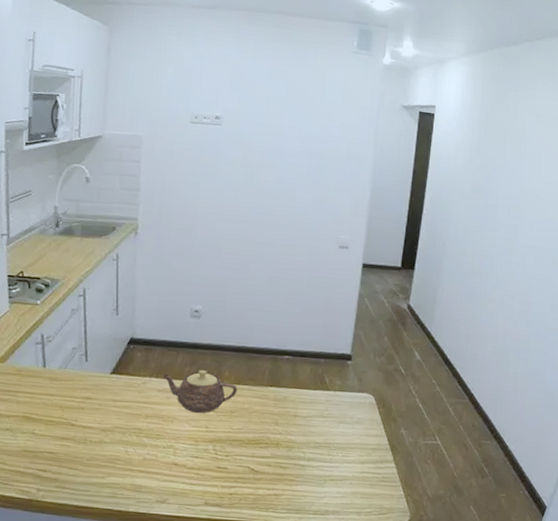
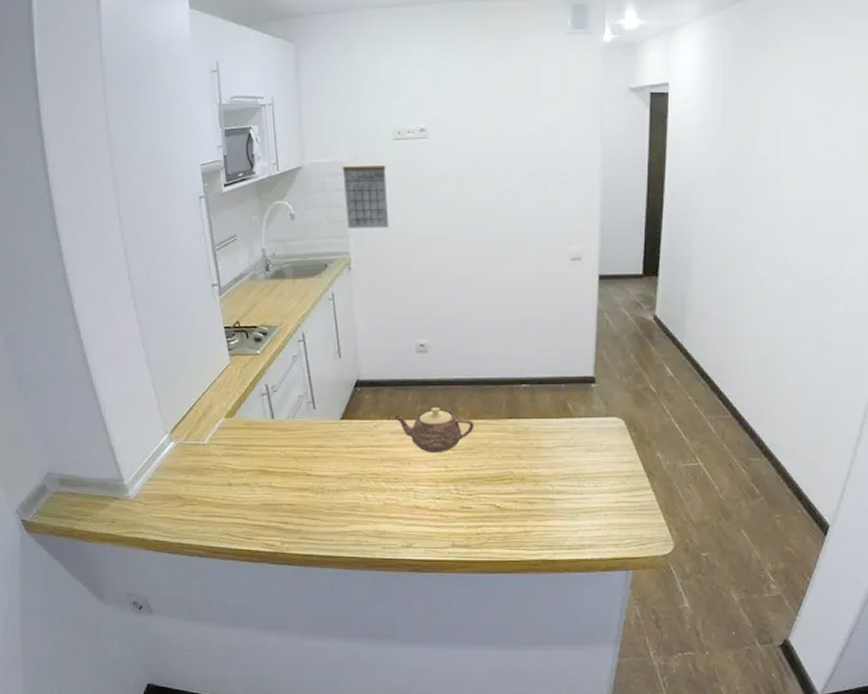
calendar: none [138,138,181,200] -> present [342,164,389,228]

